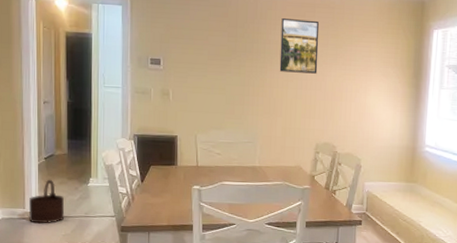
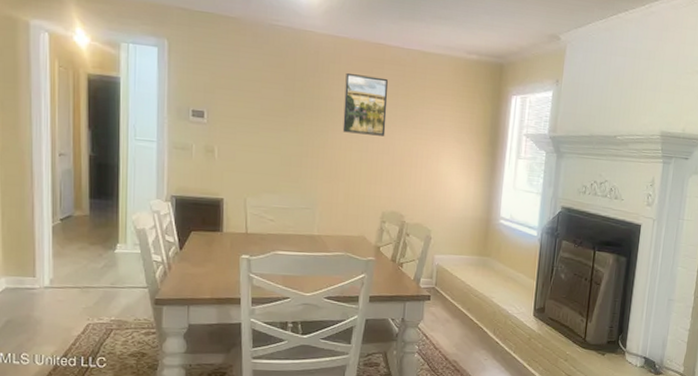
wooden bucket: present [28,179,65,224] -> none [39,243,86,295]

